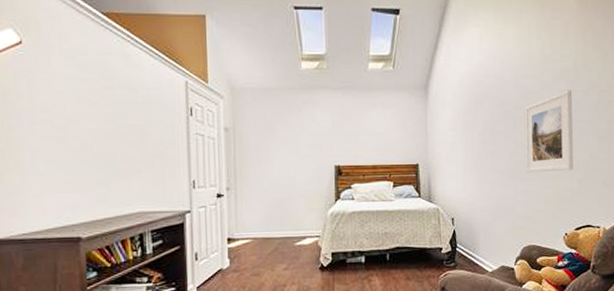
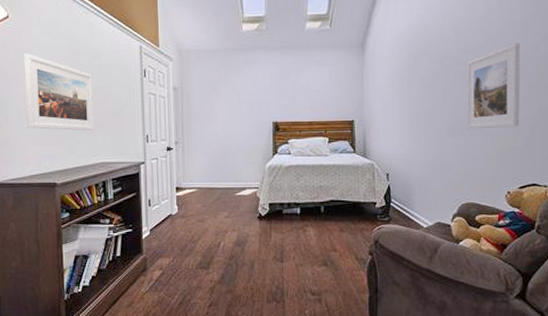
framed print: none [40,86,130,176] -> present [23,53,95,131]

